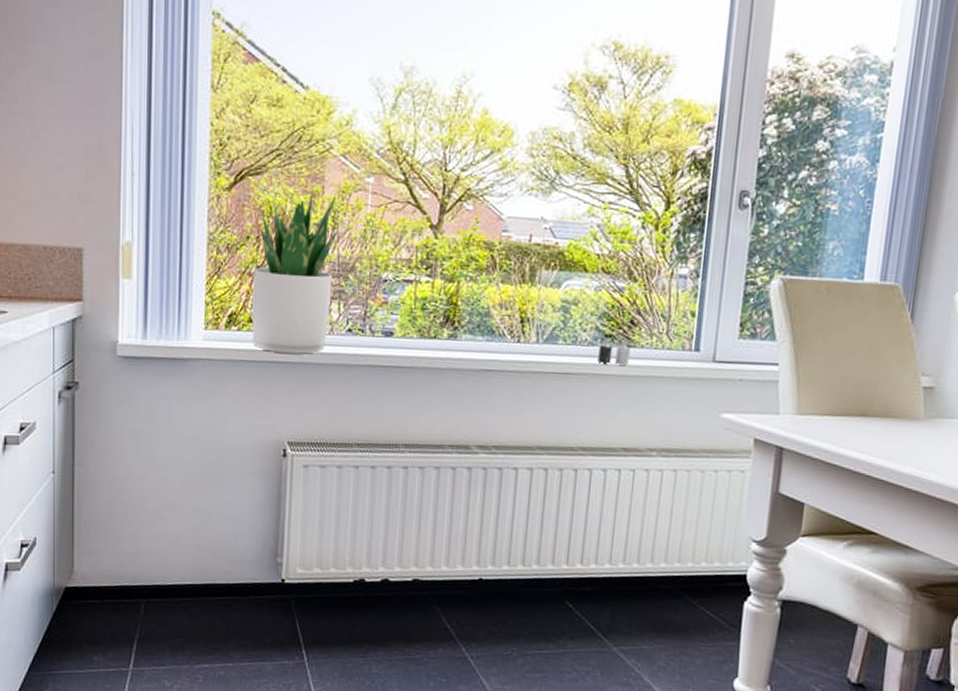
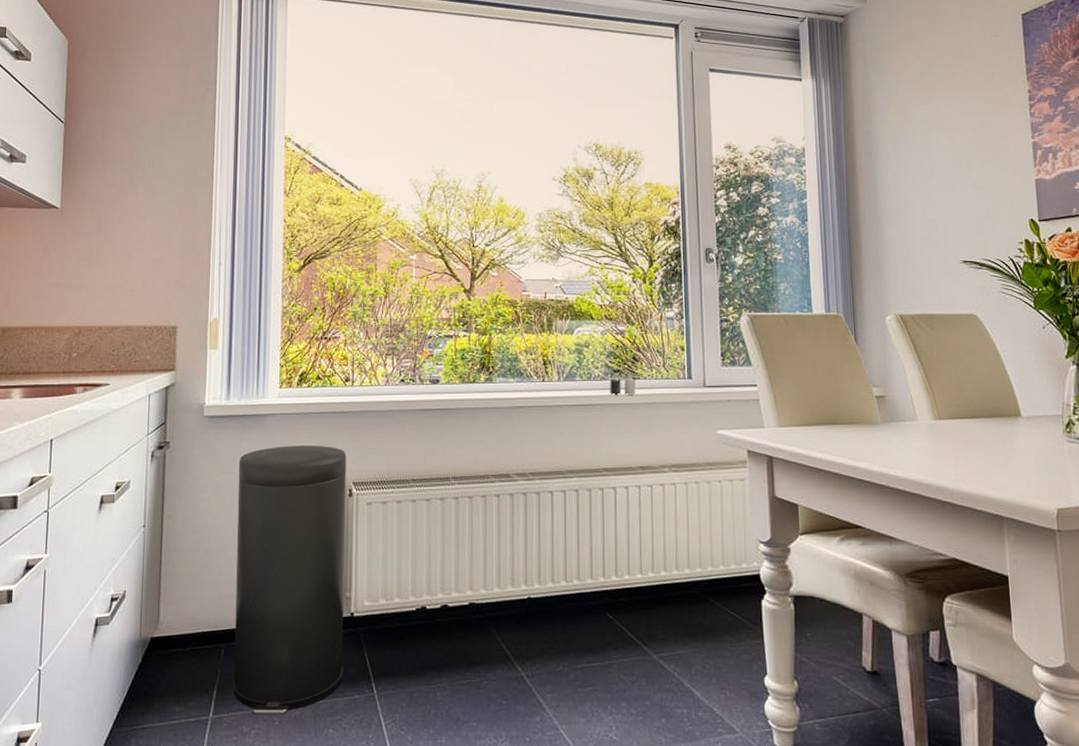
pedal bin: none [153,396,281,673] -> present [232,446,347,715]
planter: present [251,193,338,354] -> none [319,270,389,405]

